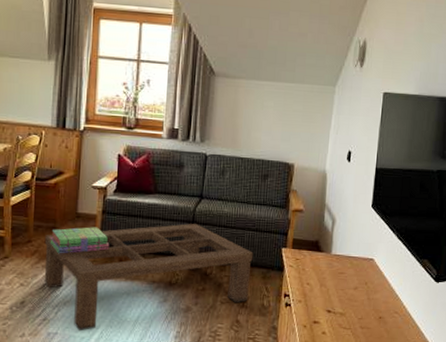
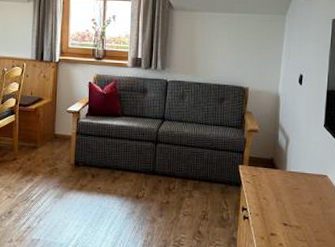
coffee table: present [44,224,254,331] -> none [27,143,212,239]
stack of books: present [49,227,110,254] -> none [32,146,83,171]

